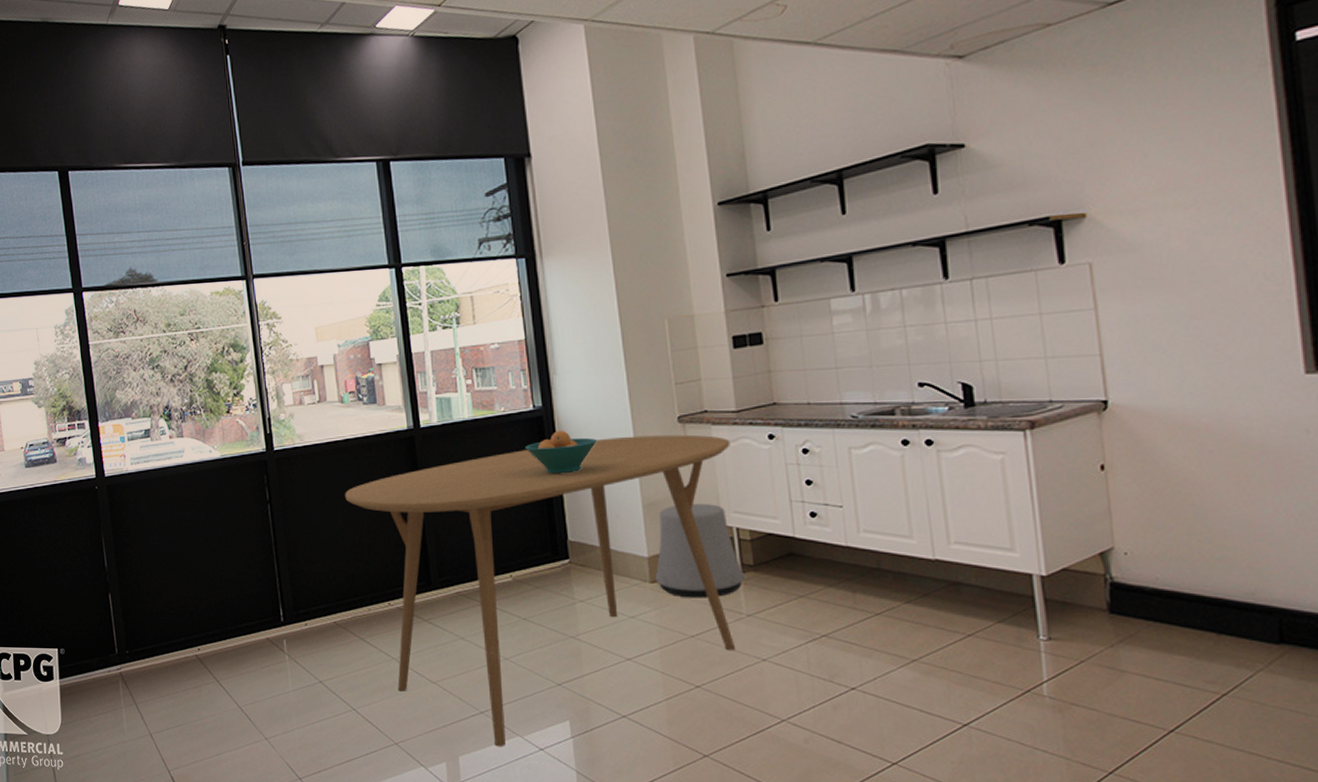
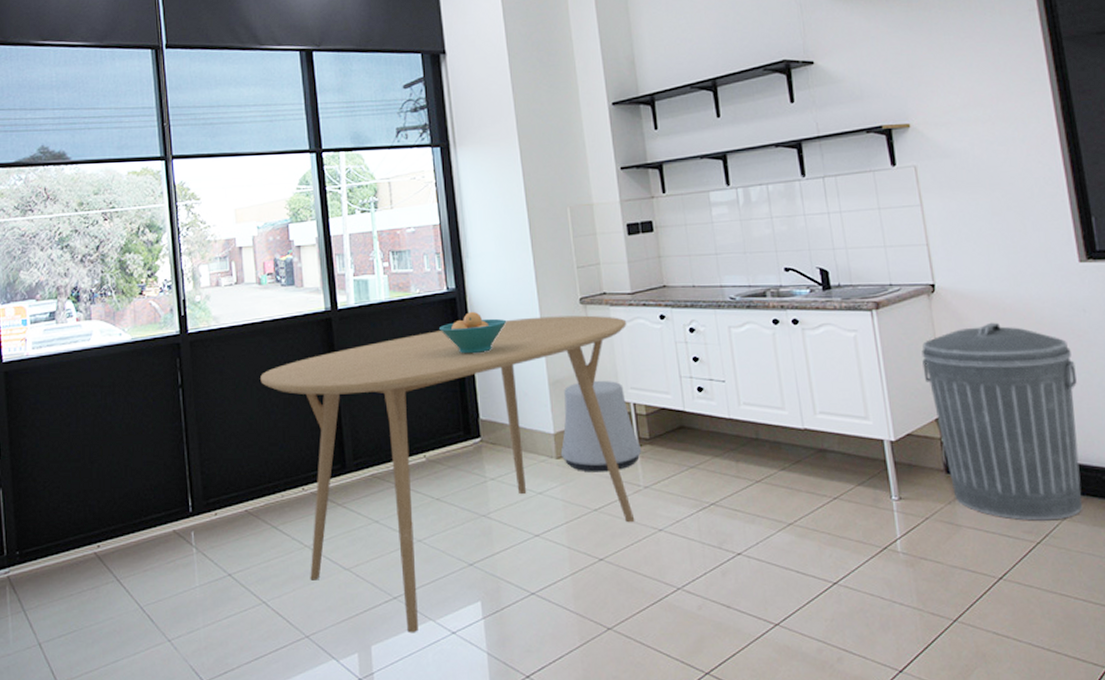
trash can: none [1086,444,1290,671] -> present [921,322,1082,521]

